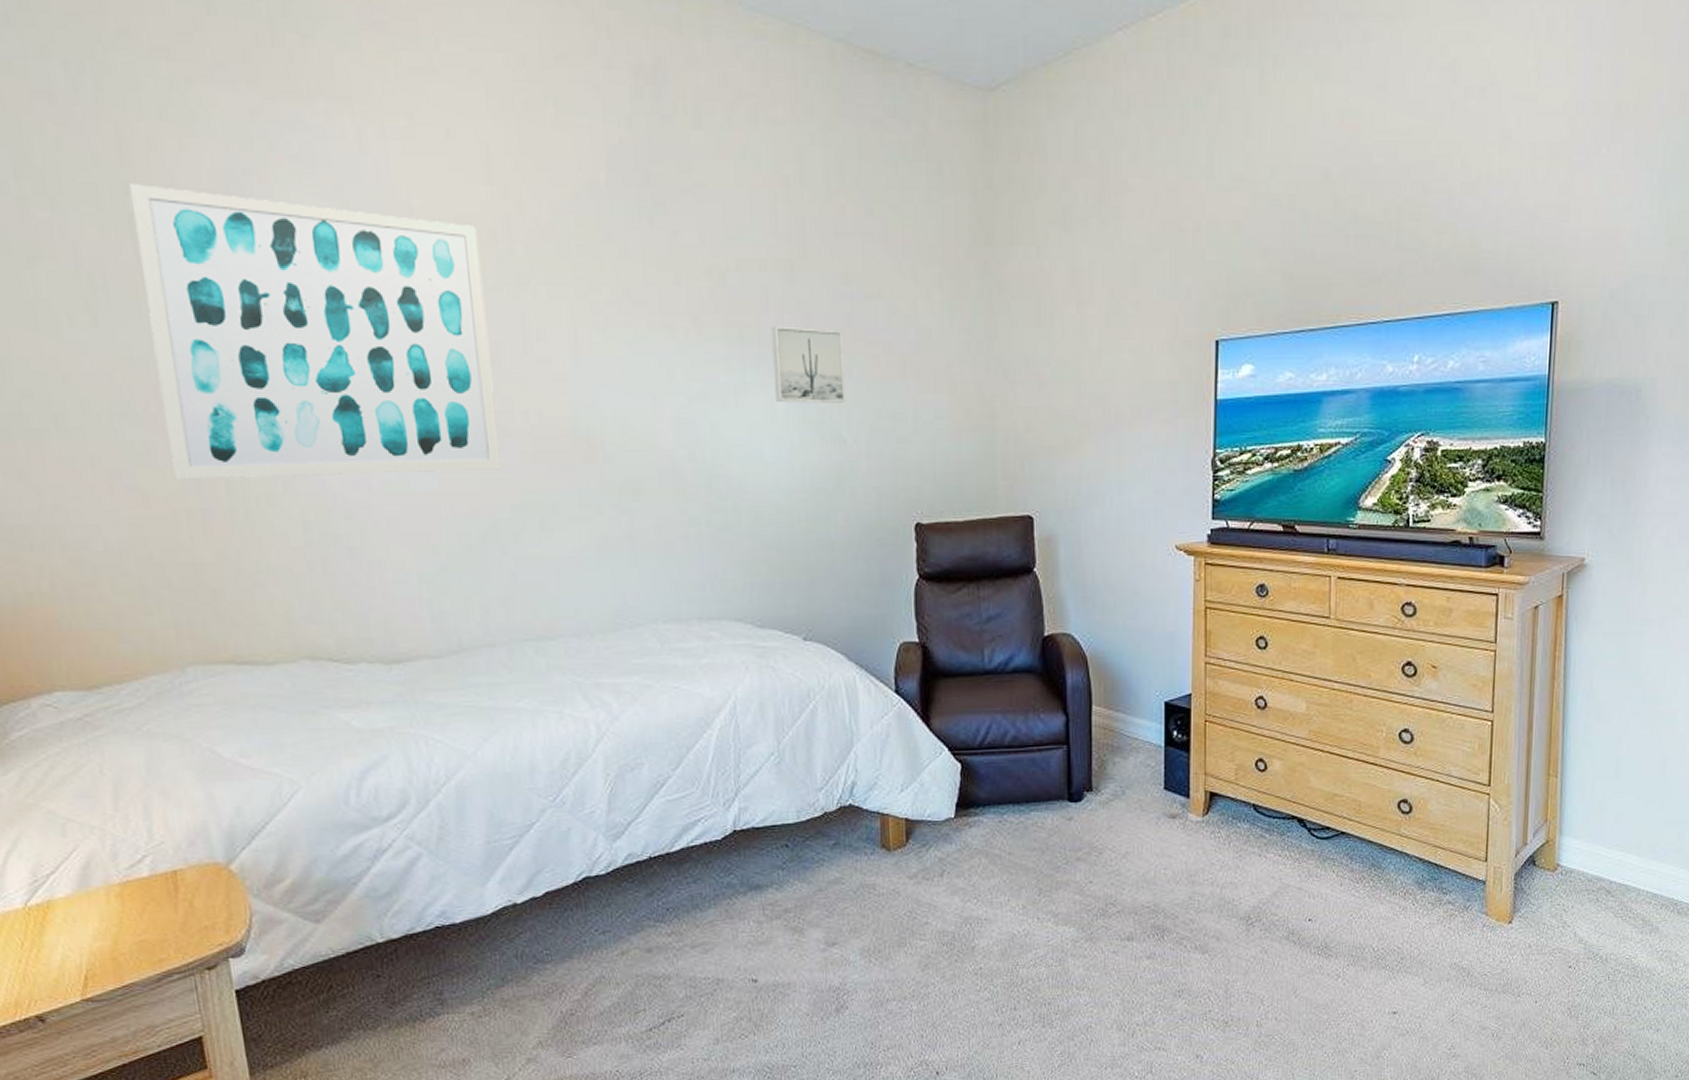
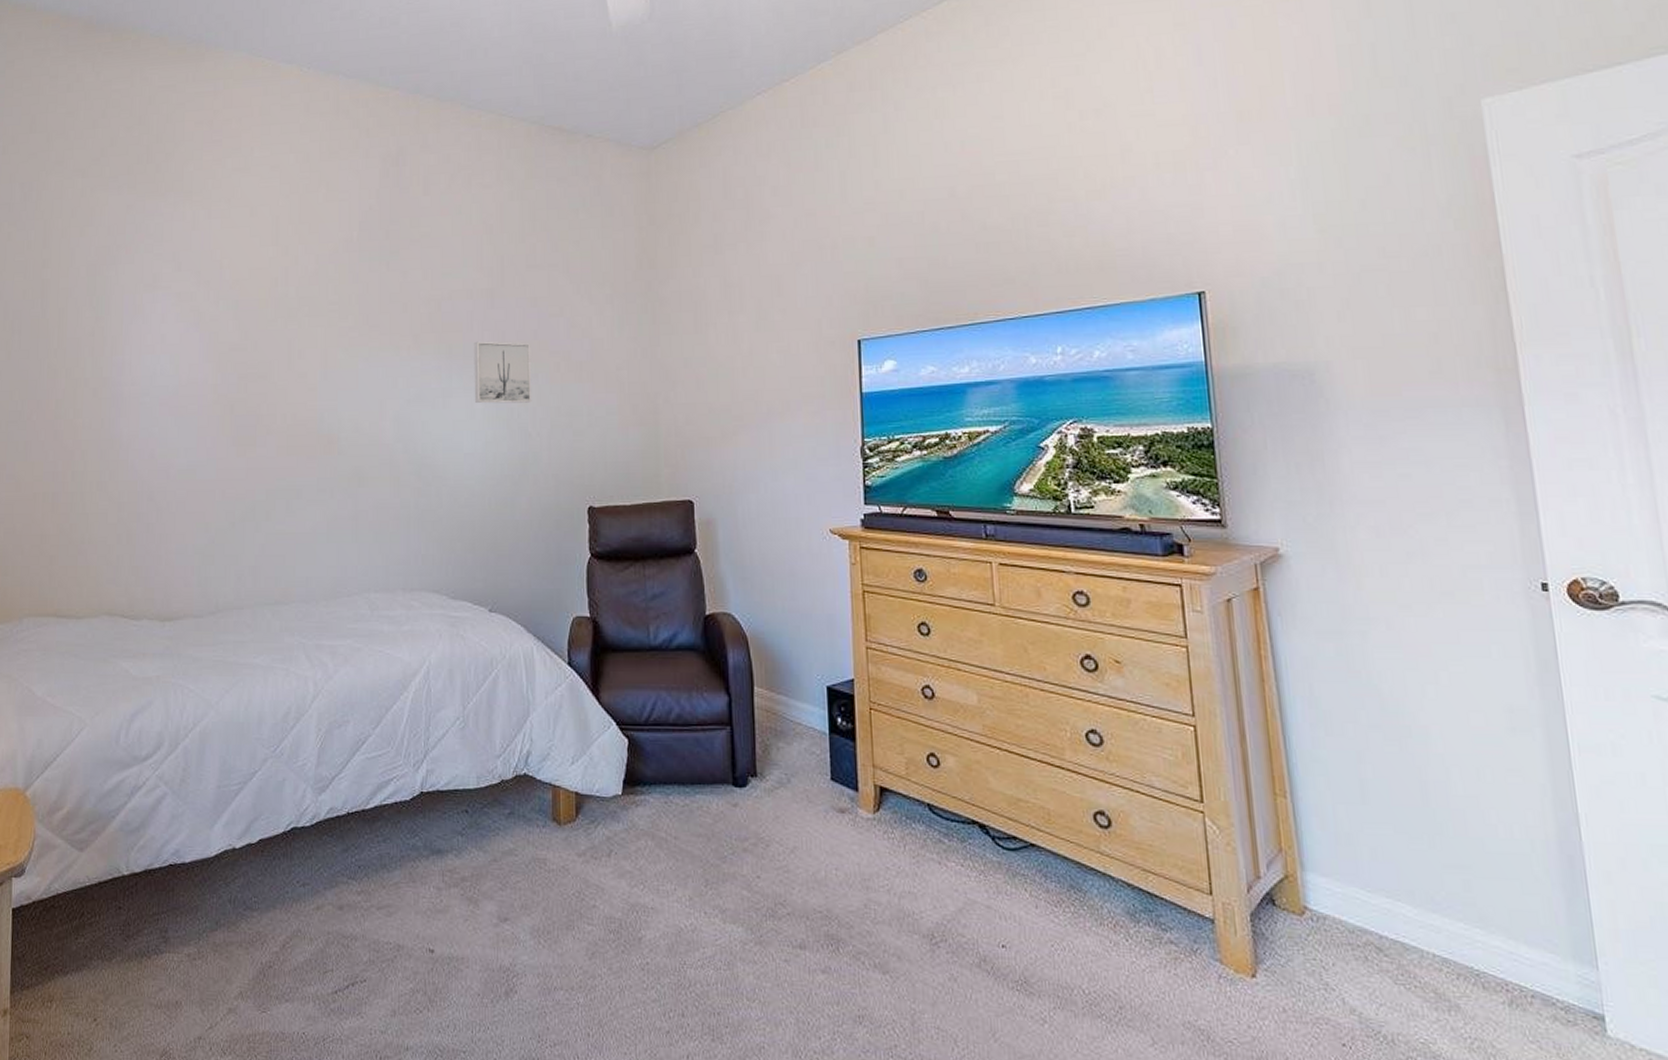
wall art: present [128,184,501,480] -> none [40,260,264,470]

